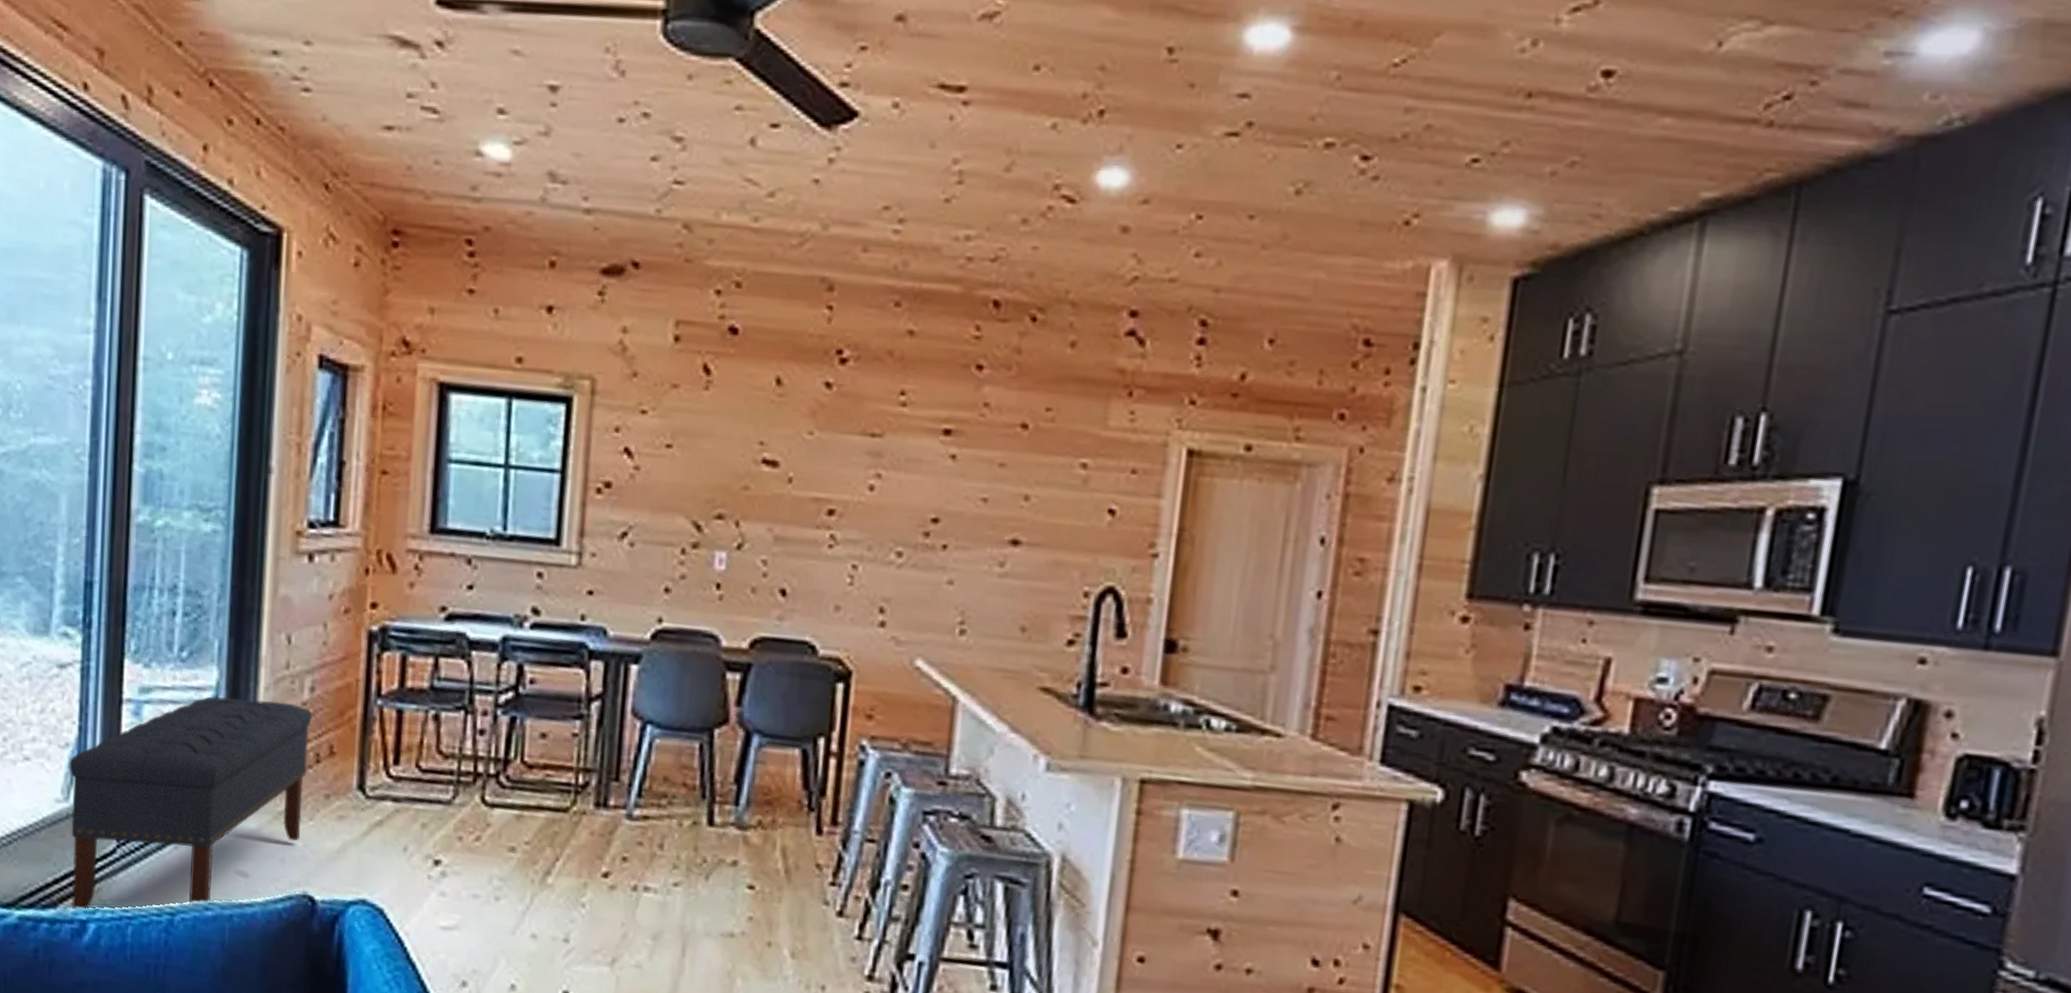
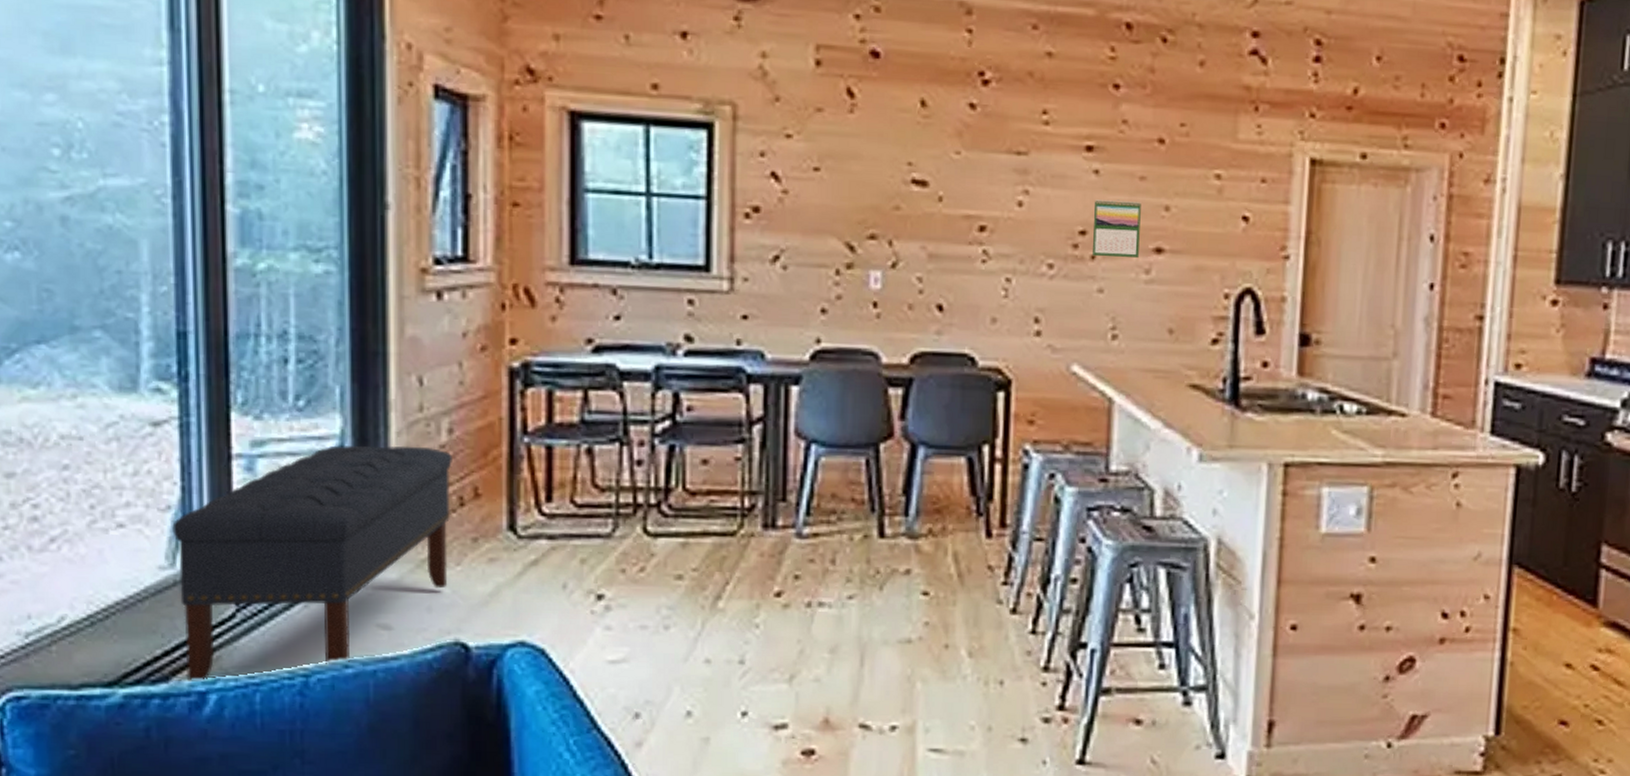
calendar: none [944,486,999,550] -> present [1092,199,1141,258]

